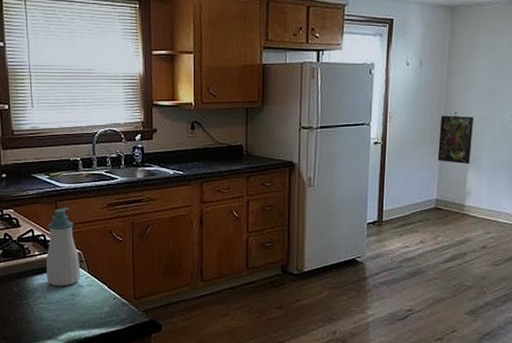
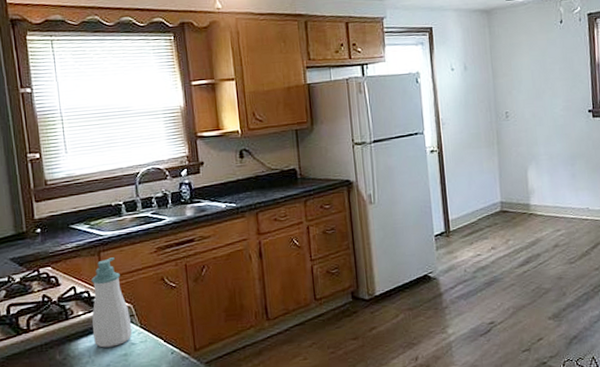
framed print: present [437,115,473,164] -> none [493,115,529,163]

